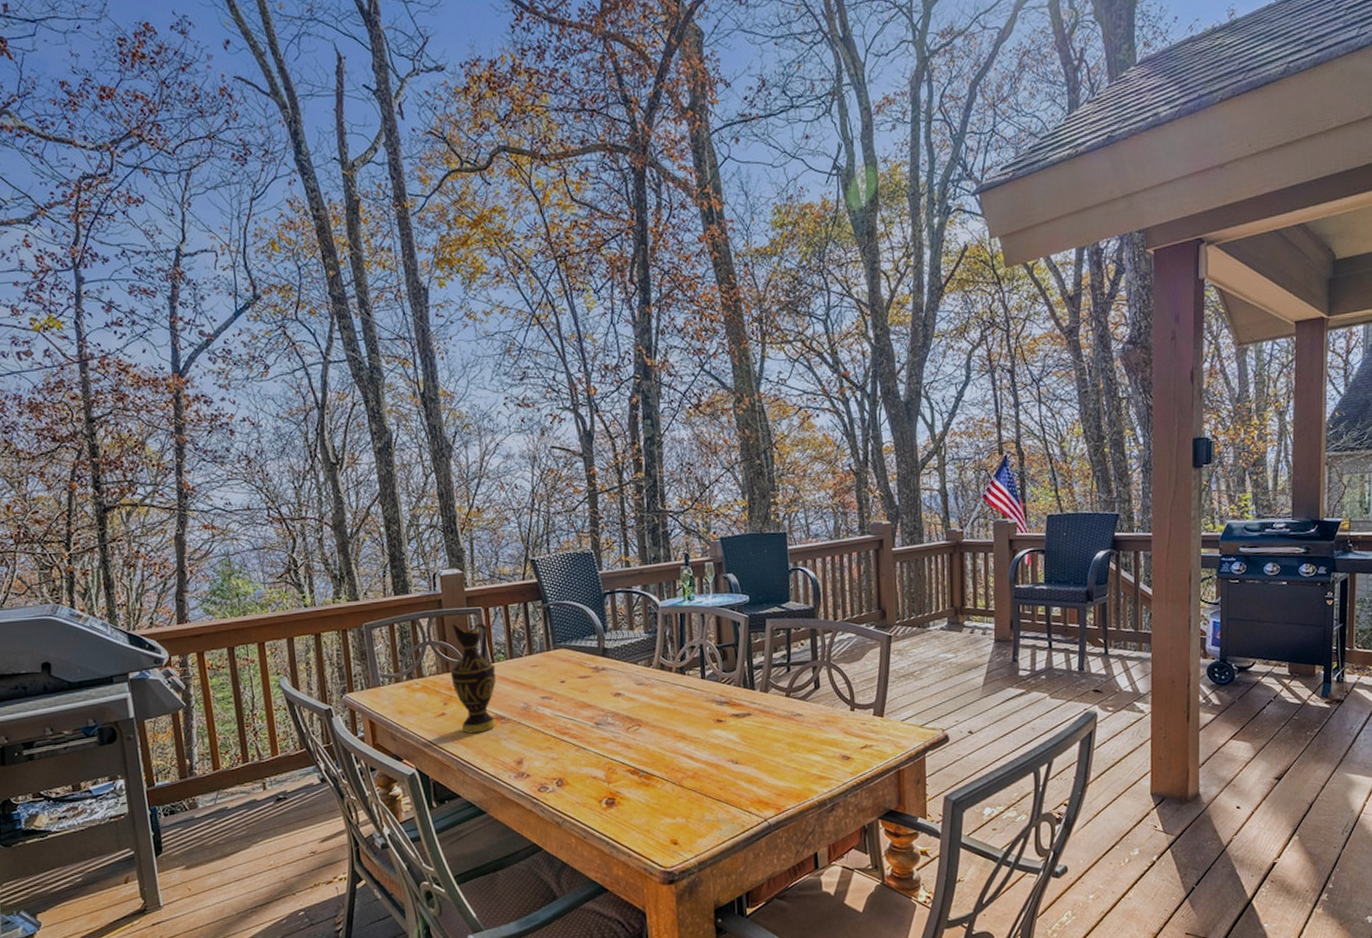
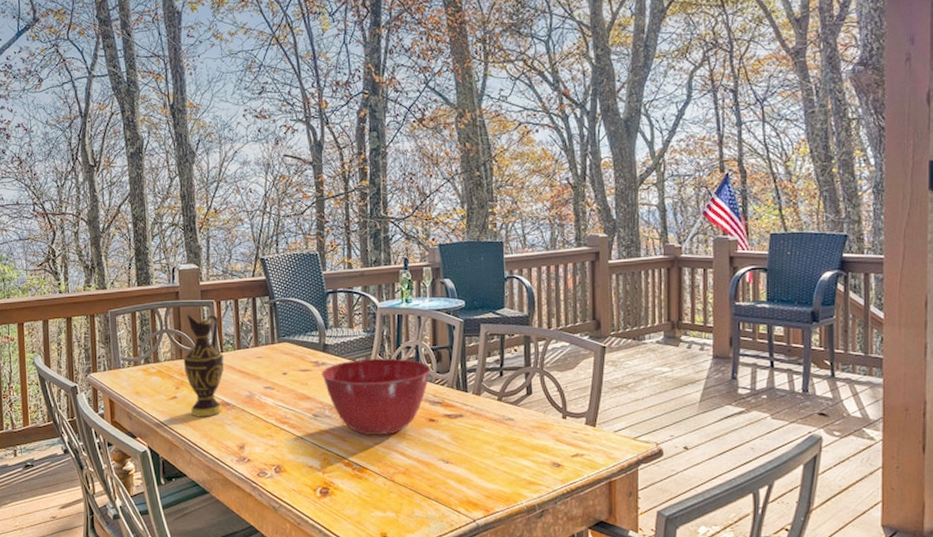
mixing bowl: none [601,659,716,741] -> present [321,358,431,435]

